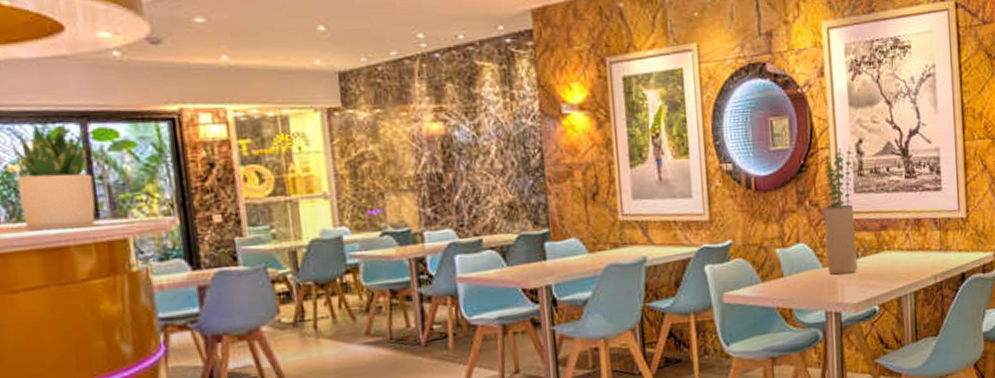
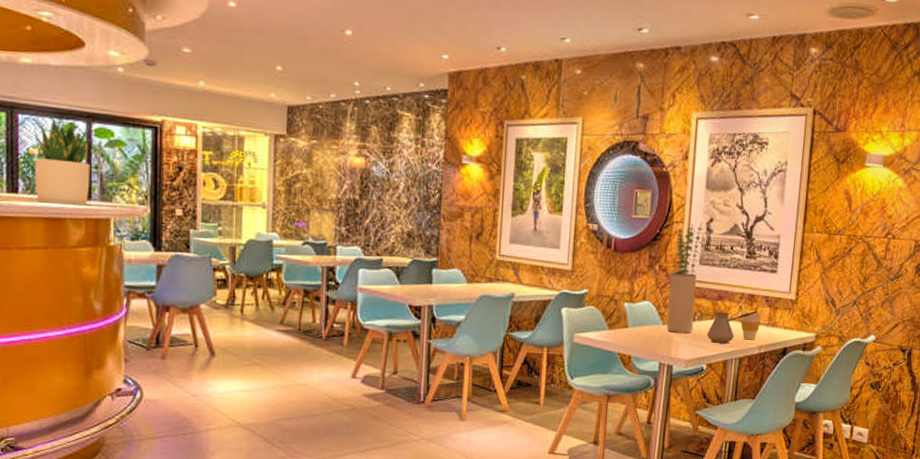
coffee pot: none [874,237,929,280] -> present [706,311,759,344]
cup: none [908,239,932,271] -> present [740,313,762,340]

